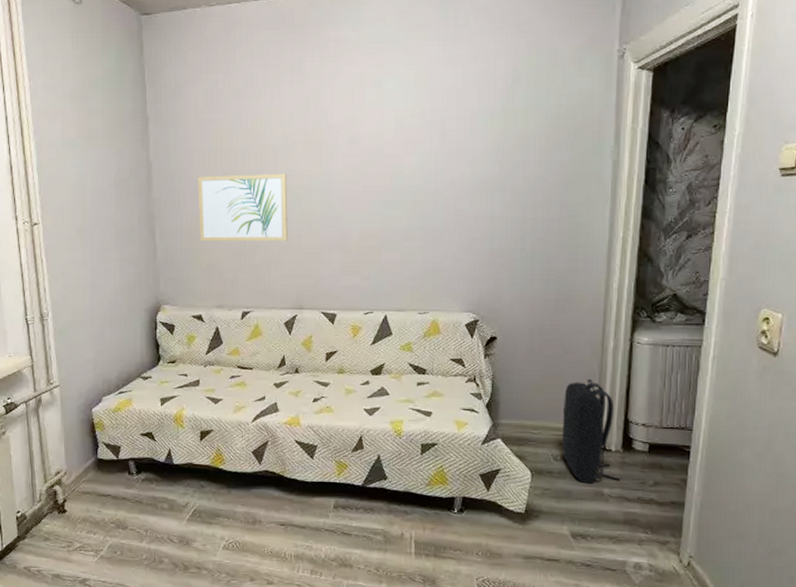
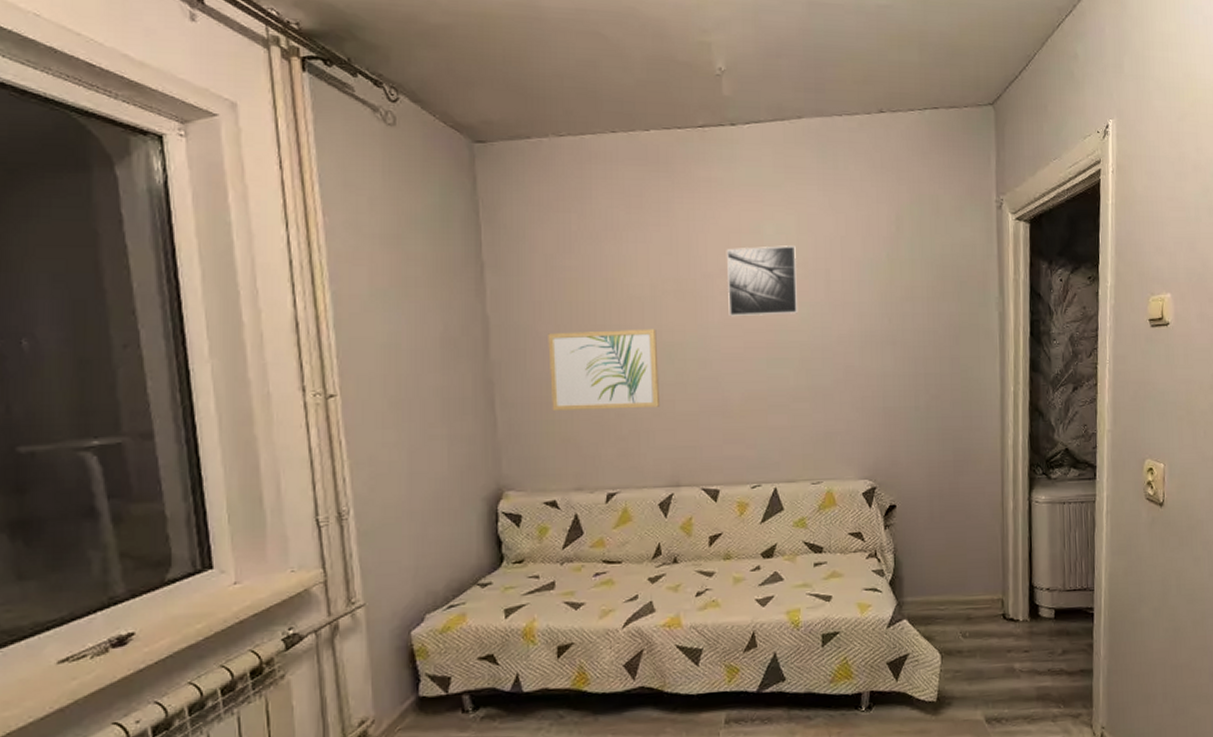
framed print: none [350,99,414,164] -> present [726,246,797,317]
backpack: present [561,378,620,484] -> none [968,544,1030,660]

